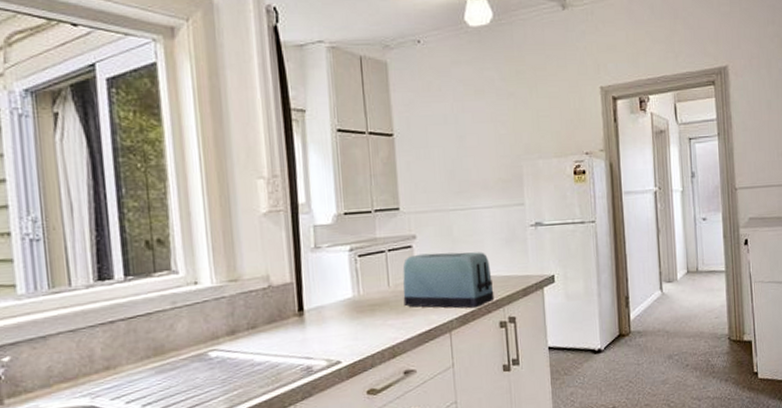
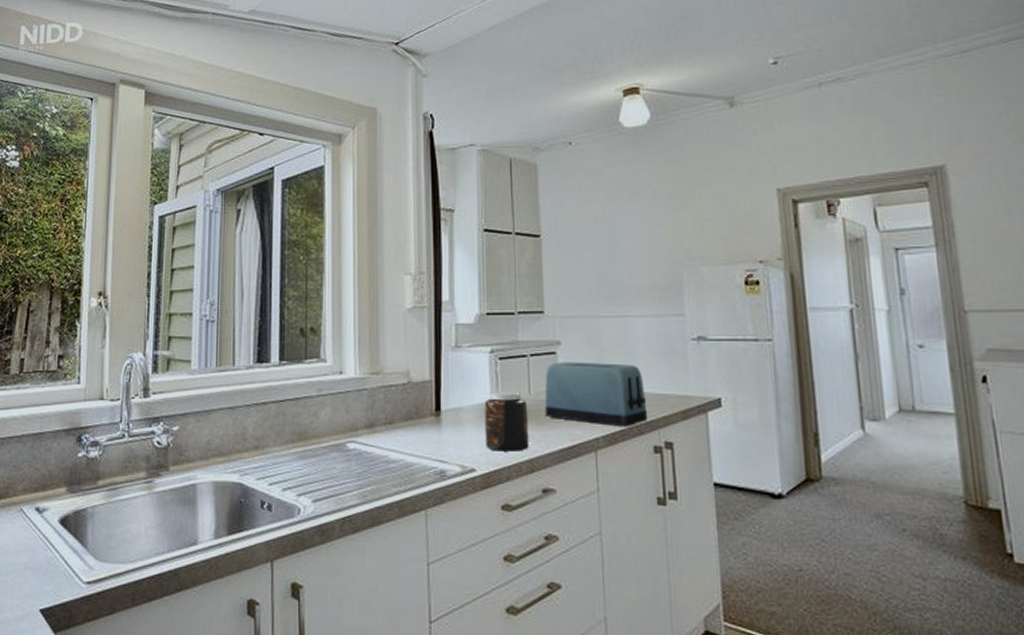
jar: none [346,285,391,343] -> present [484,390,529,451]

